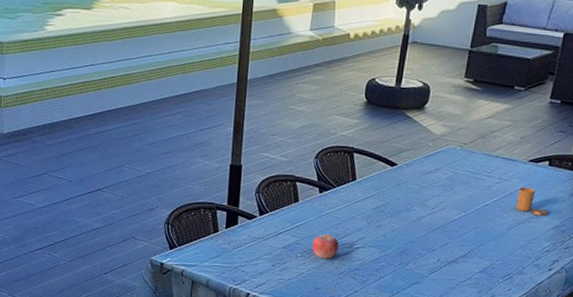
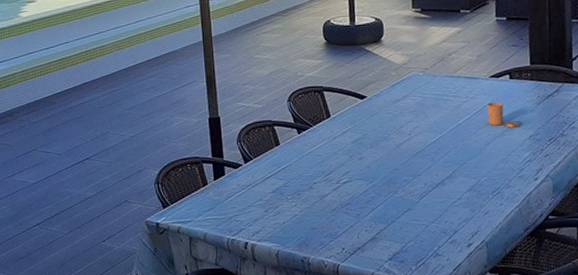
fruit: present [311,234,339,259] -> none [300,172,327,198]

